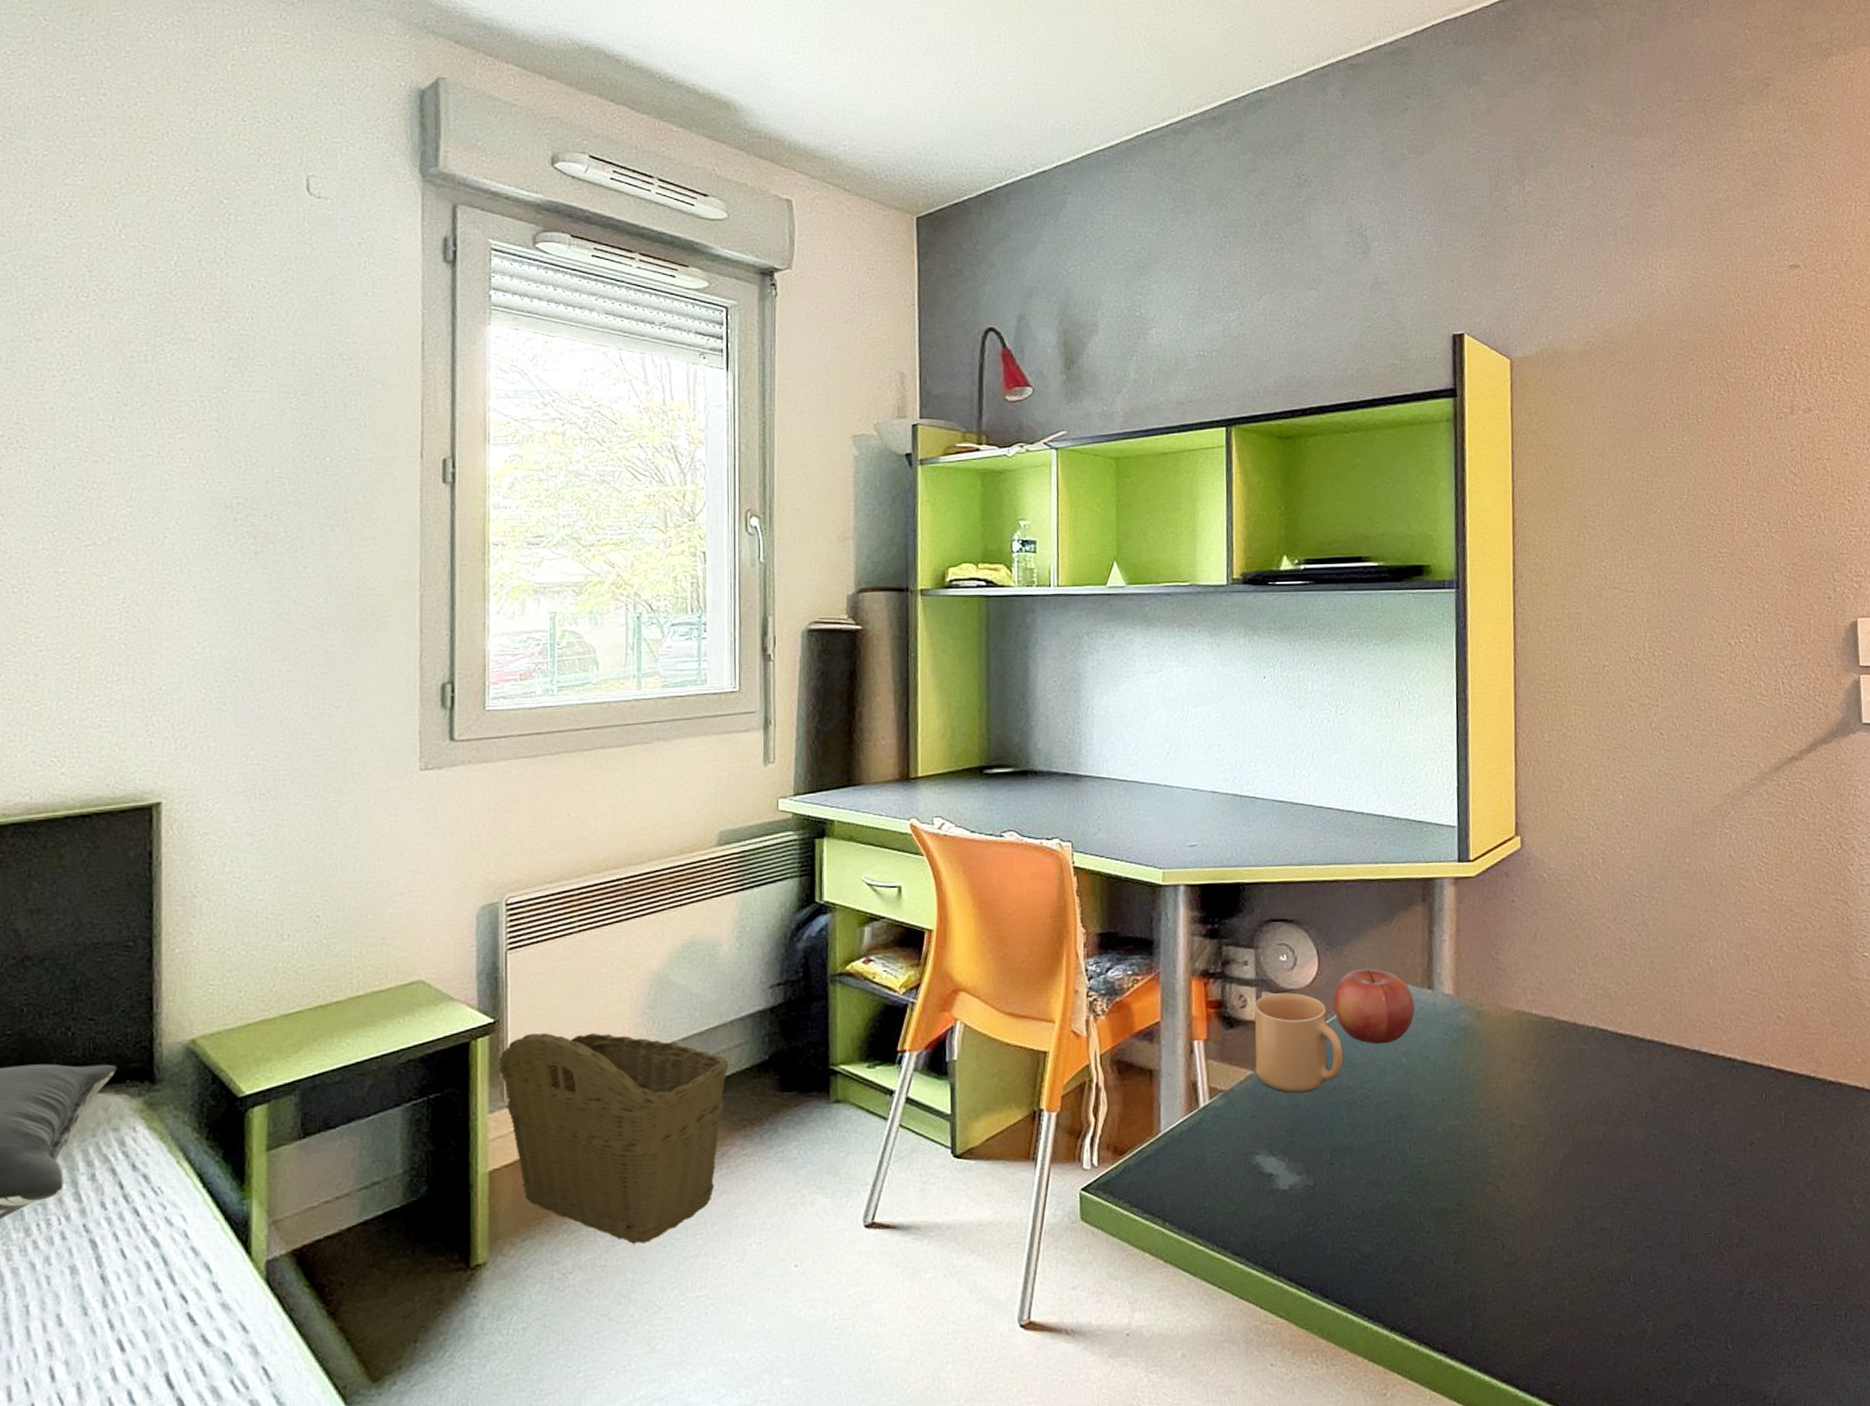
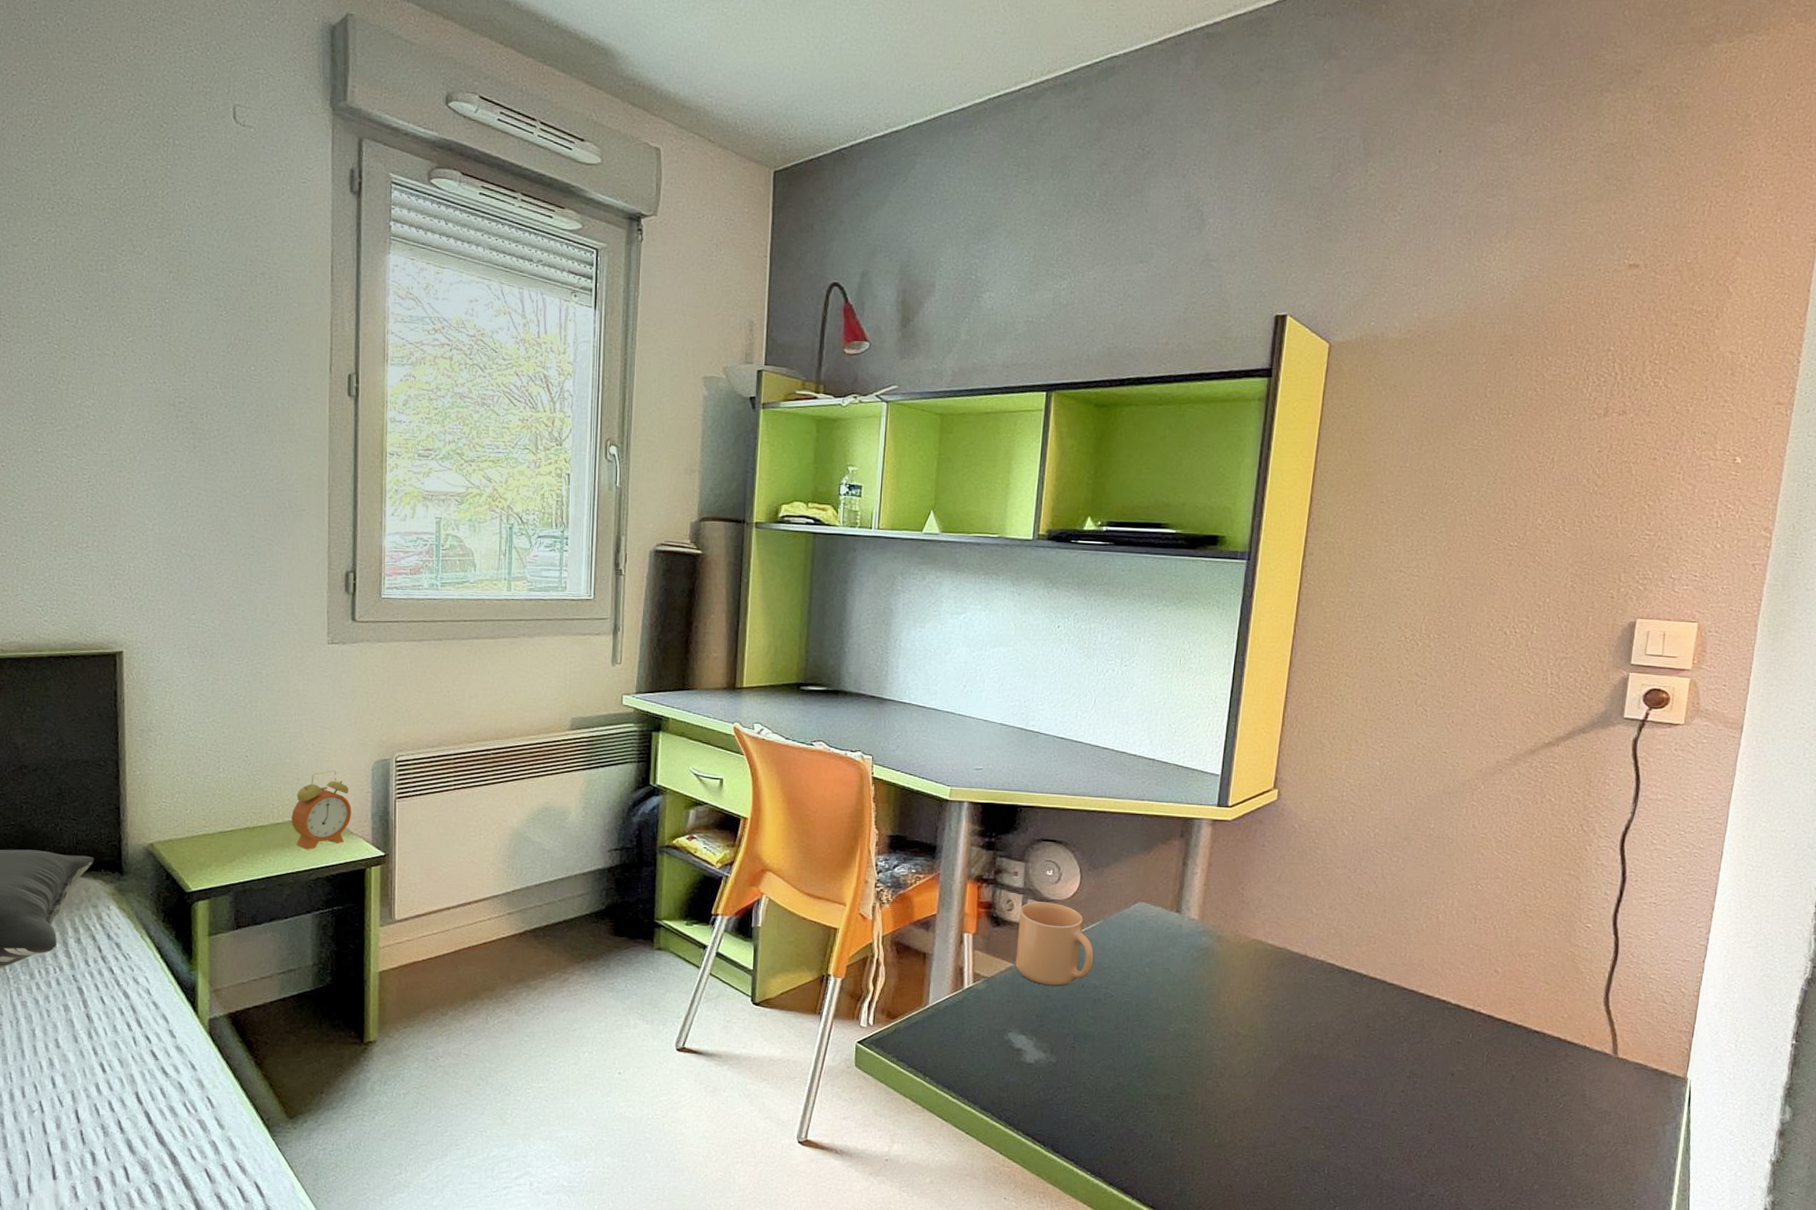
alarm clock: none [374,923,452,1026] -> present [290,771,352,850]
wicker basket: present [498,1033,729,1244] -> none [388,868,573,1041]
fruit: present [1333,968,1415,1044] -> none [1090,889,1162,954]

